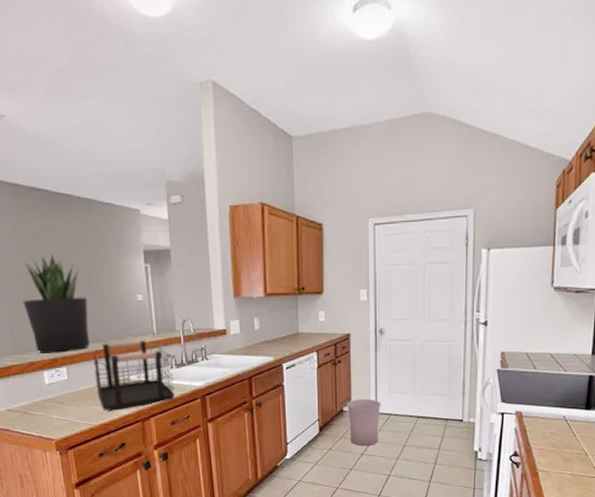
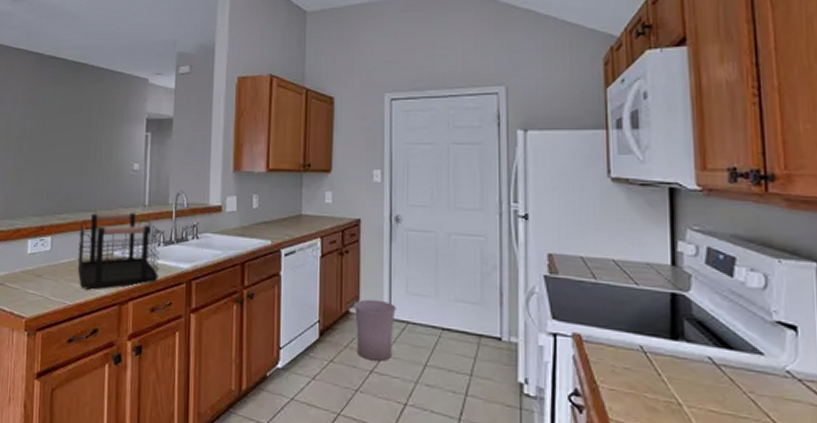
planter: present [23,253,90,353] -> none [22,118,84,221]

